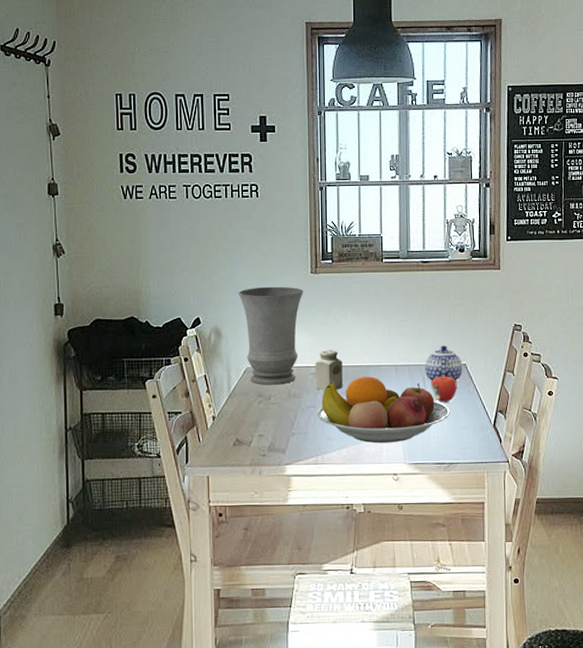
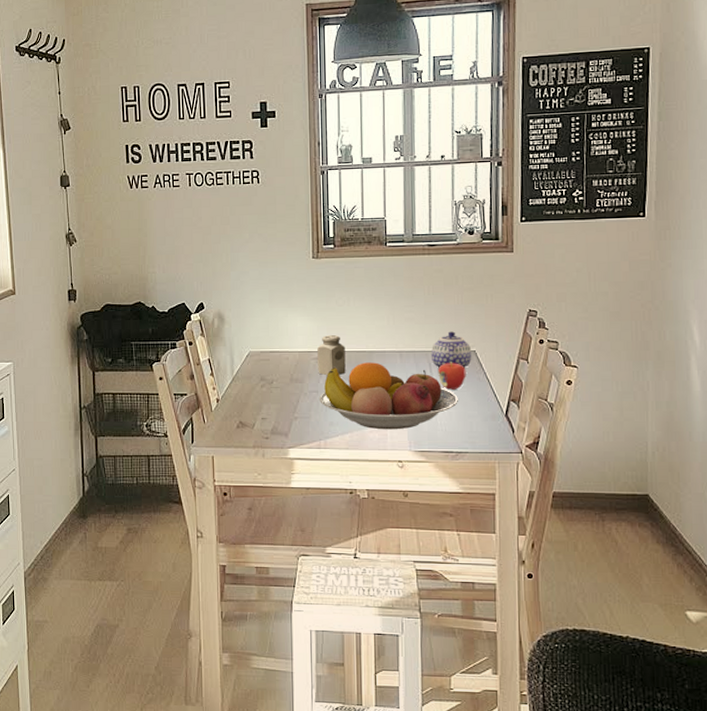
vase: present [238,286,303,385] -> none [240,271,305,369]

